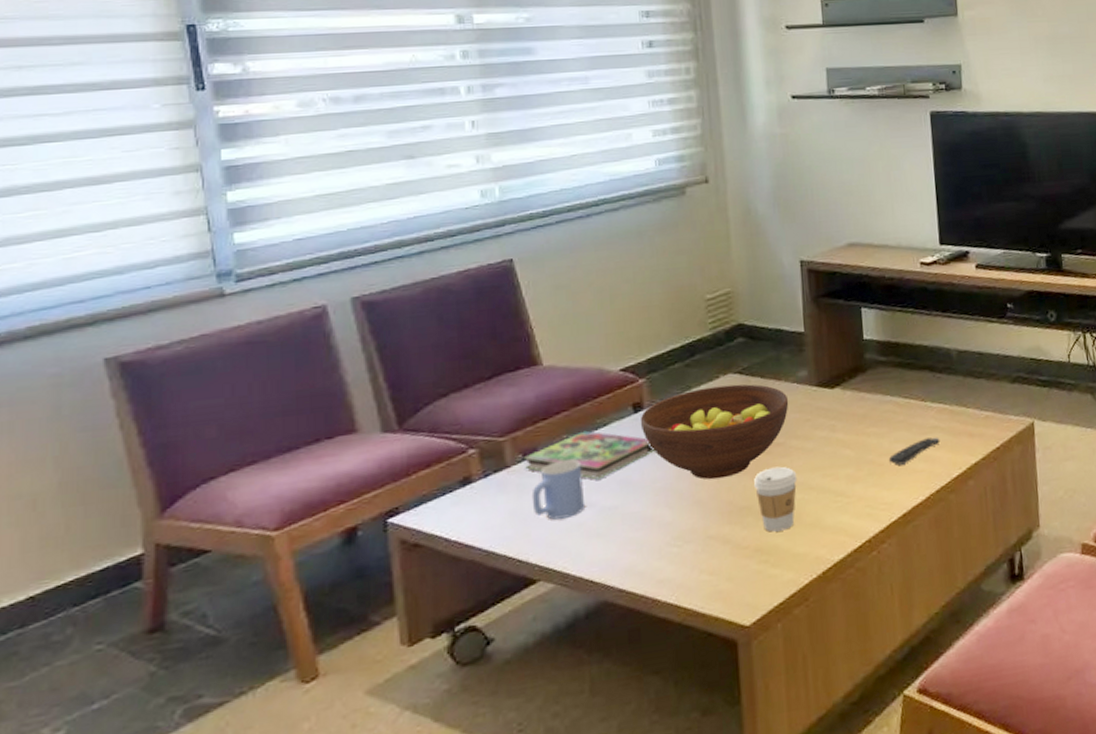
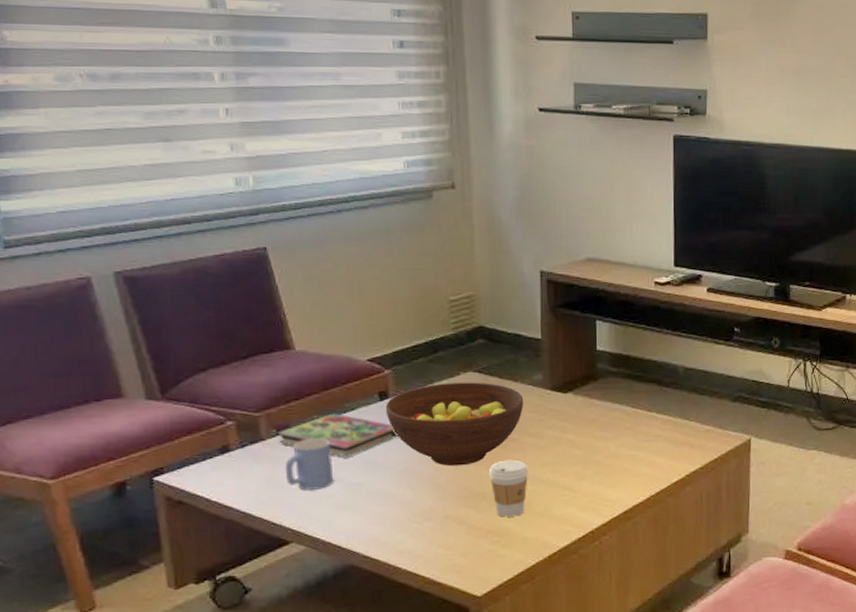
remote control: present [888,437,940,466] -> none [613,445,663,469]

